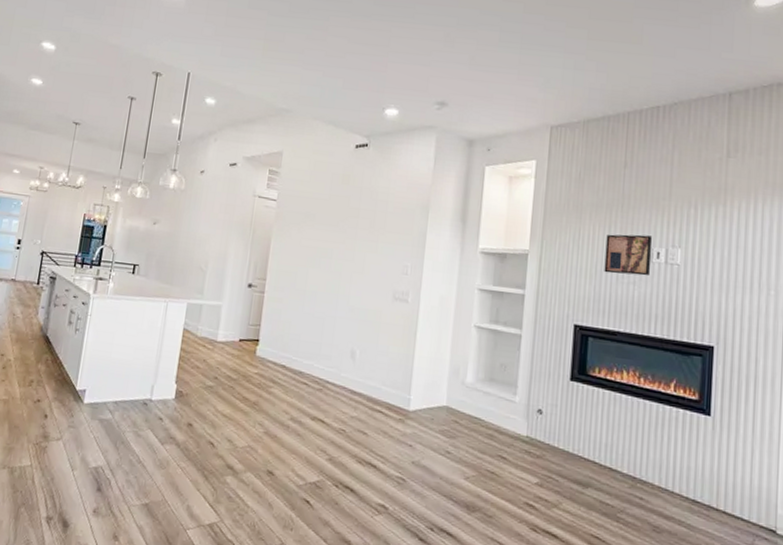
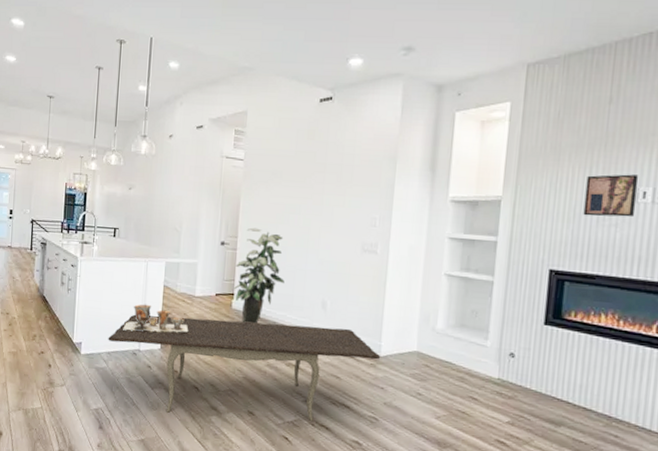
dining table: none [116,359,409,482] -> present [108,314,380,421]
ceramic vessel: none [134,348,208,381] -> present [123,304,189,333]
indoor plant: none [259,270,313,373] -> present [234,227,285,324]

